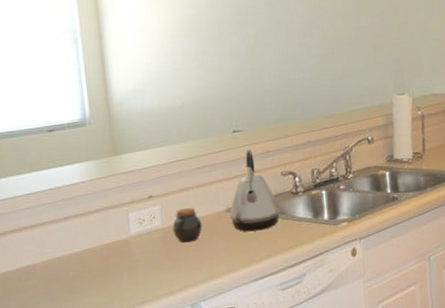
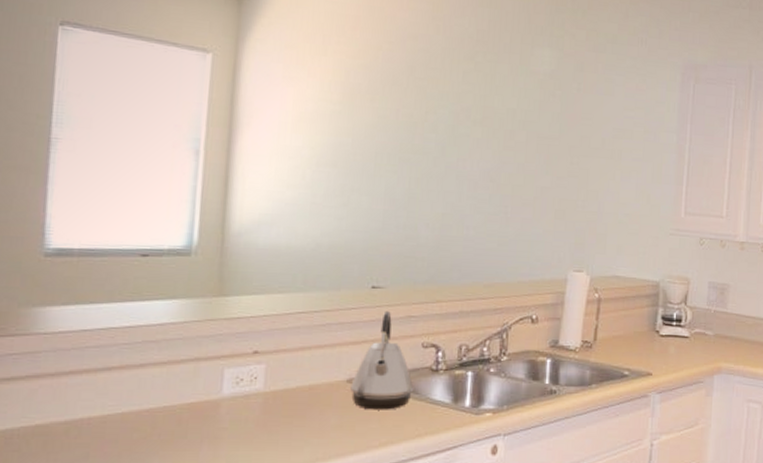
jar: present [172,207,203,243] -> none [276,371,315,414]

